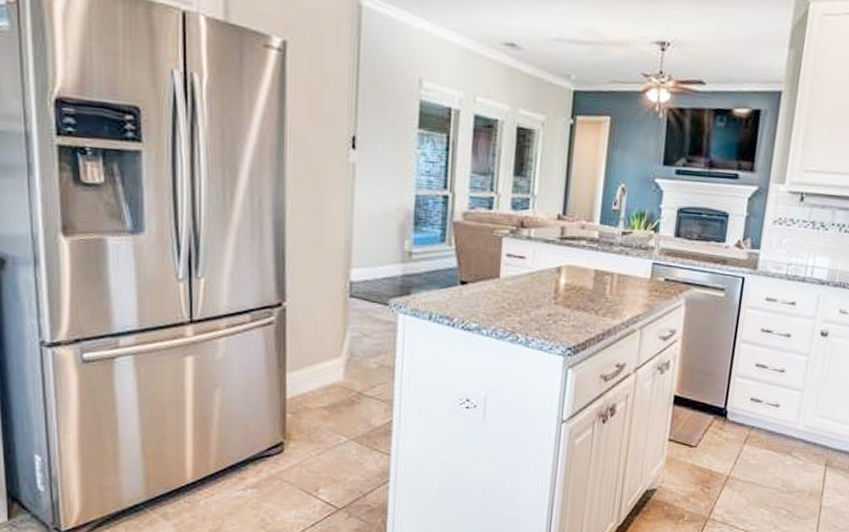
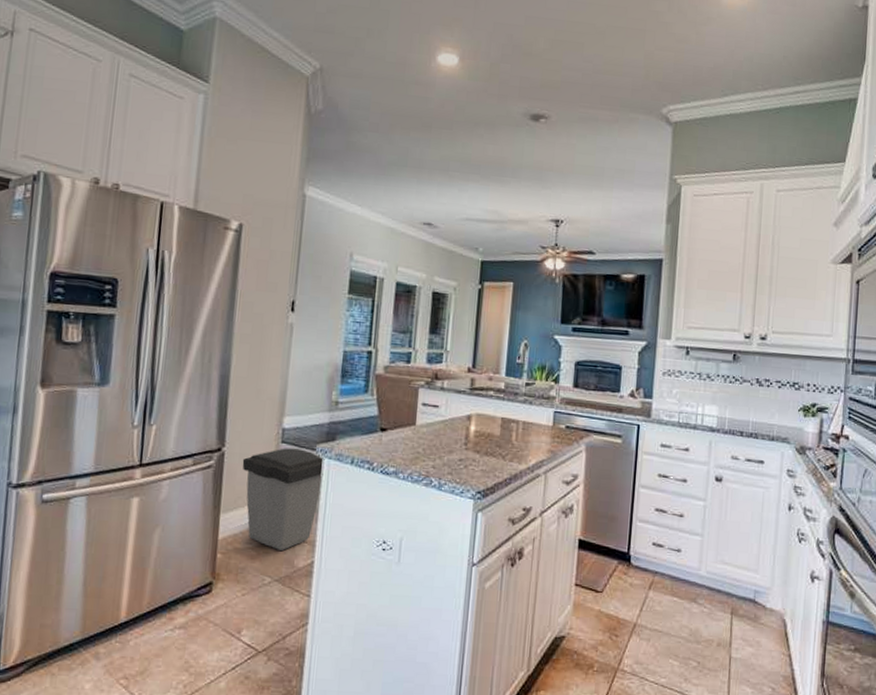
trash can: none [307,302,399,410] -> present [242,448,325,550]

